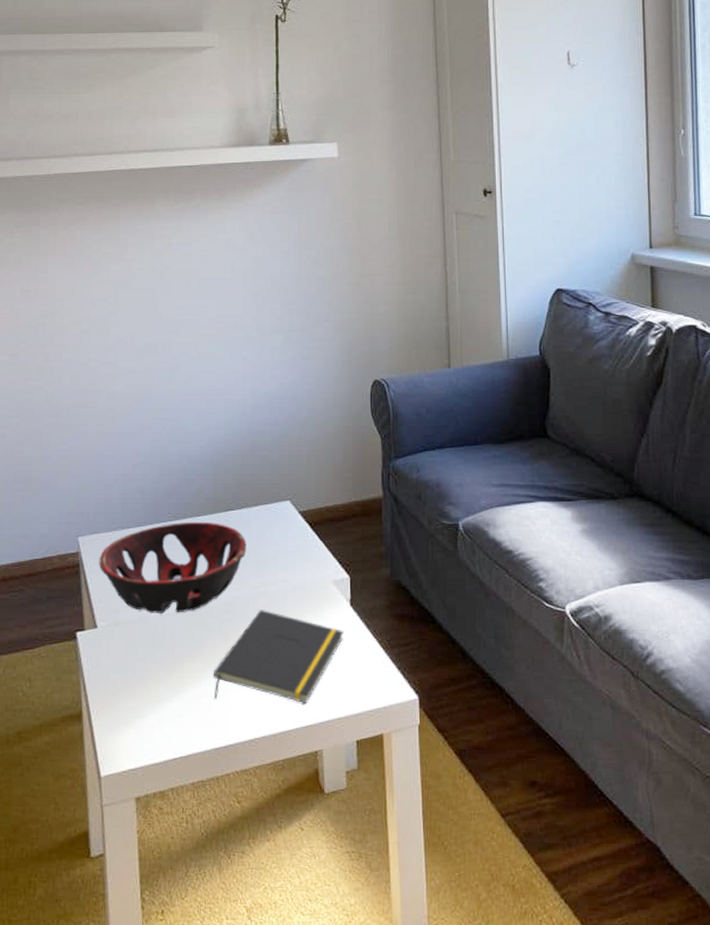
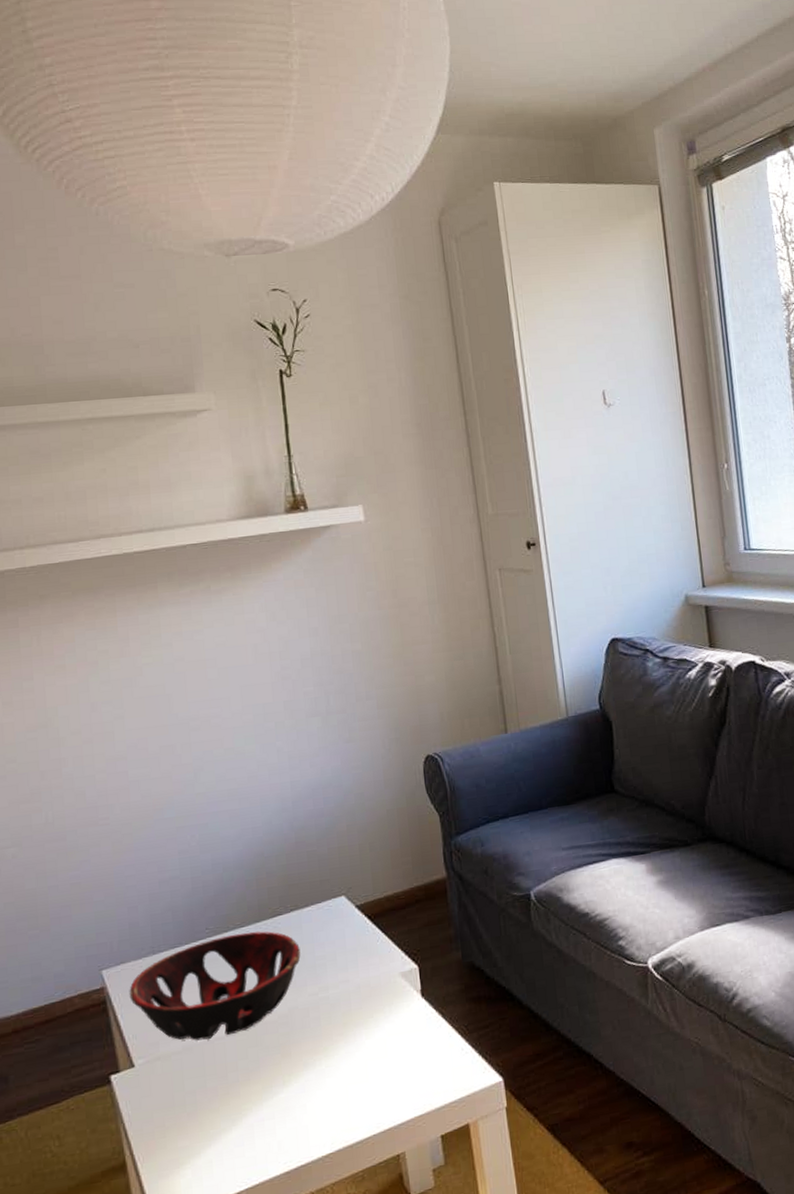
notepad: present [213,610,344,703] -> none [274,1016,418,1121]

